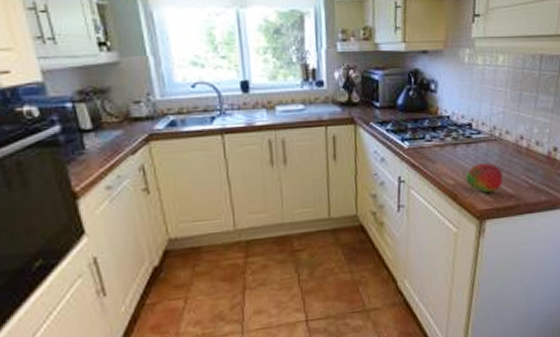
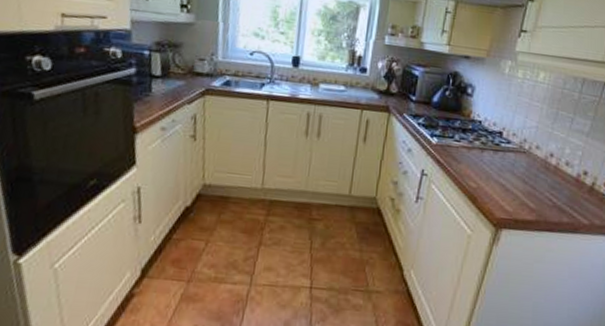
fruit: present [465,163,504,193] -> none [488,172,527,204]

